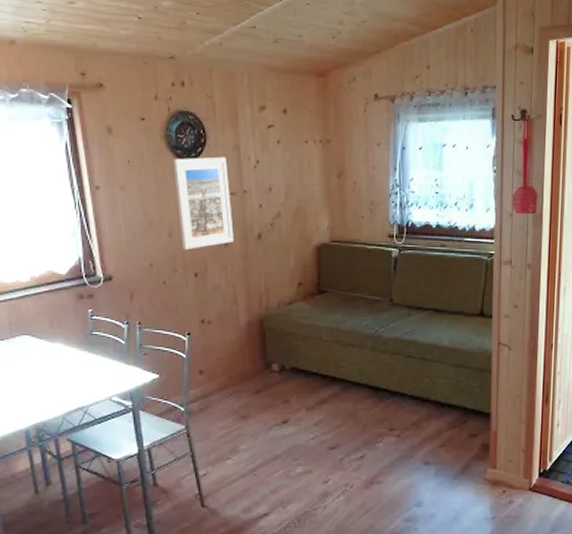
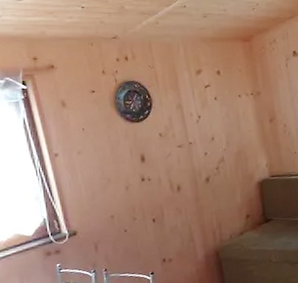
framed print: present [173,156,234,251] -> none [124,116,185,200]

